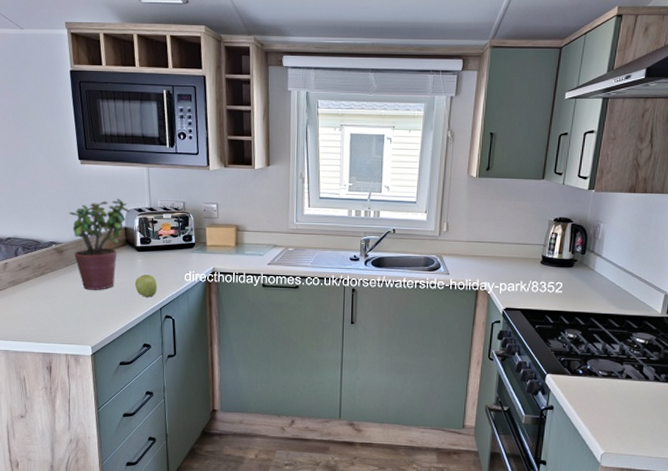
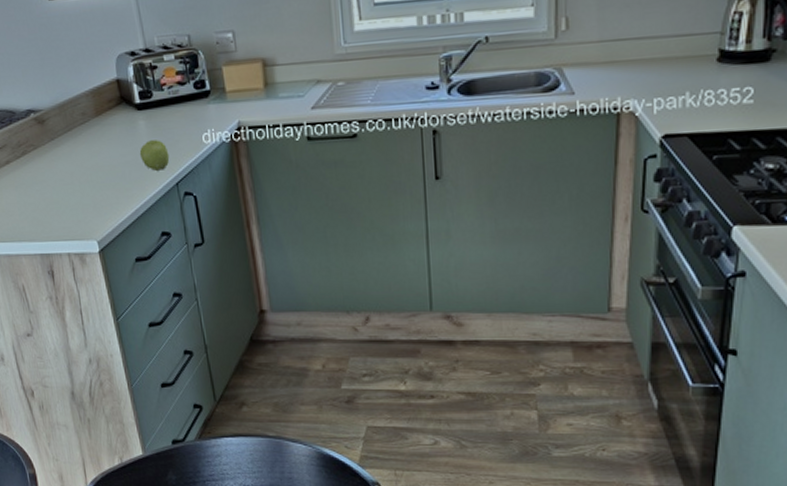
potted plant: present [68,199,130,290] -> none [43,41,120,168]

